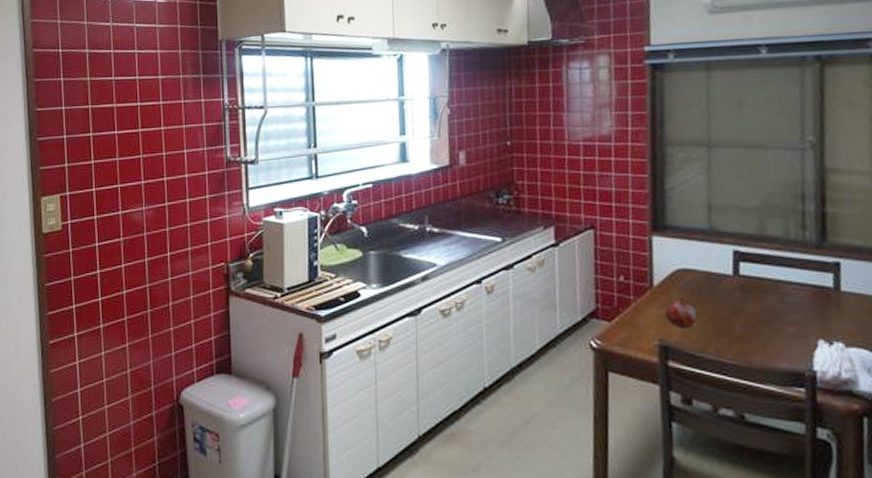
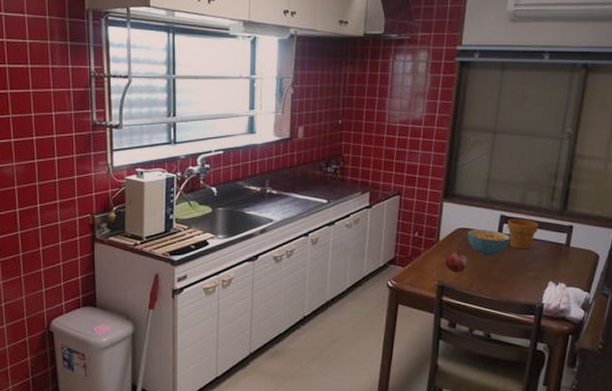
cereal bowl: none [691,270,753,305] -> present [468,230,511,256]
flower pot: none [744,255,790,296] -> present [507,219,538,250]

